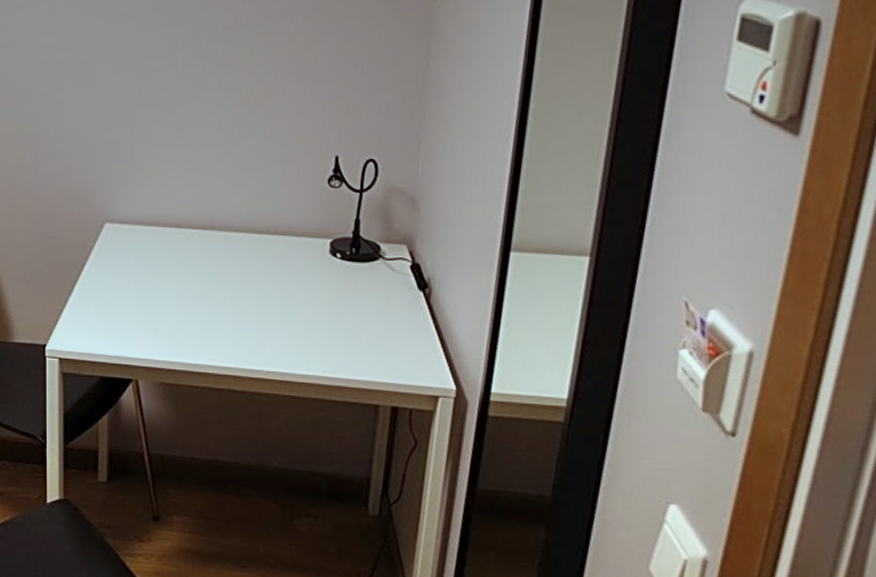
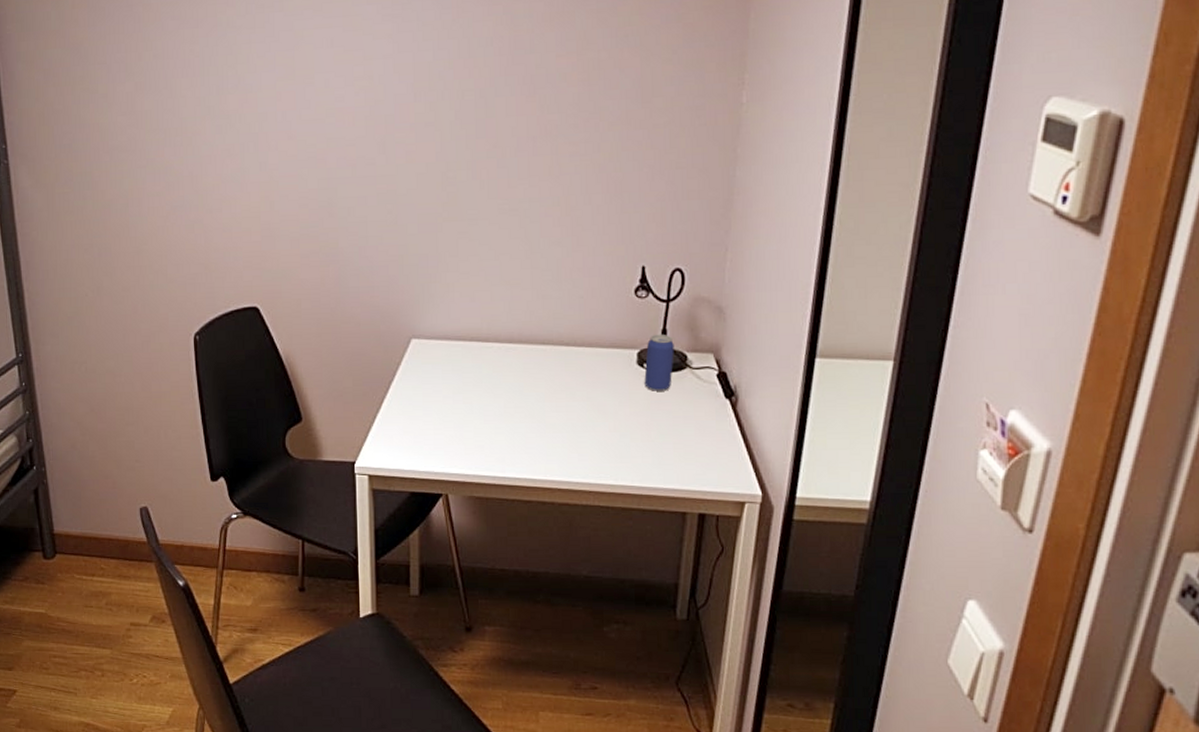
beverage can: none [337,224,367,281] -> present [644,334,674,391]

